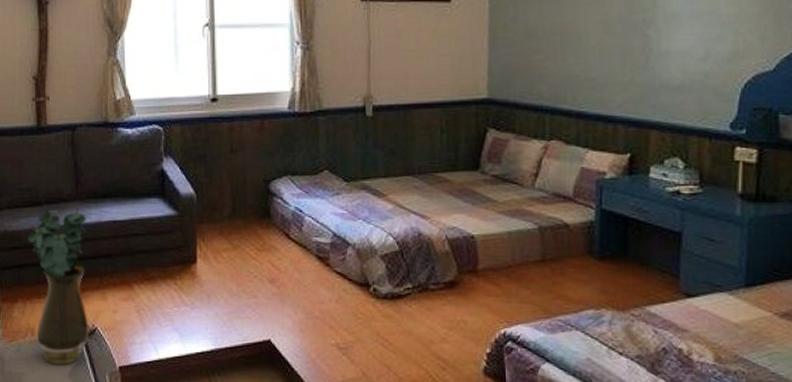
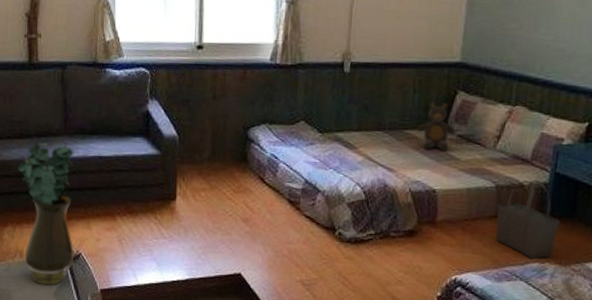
teddy bear: none [448,142,490,193] -> present [417,102,456,151]
shopping bag: none [542,218,612,306] -> present [495,180,560,260]

